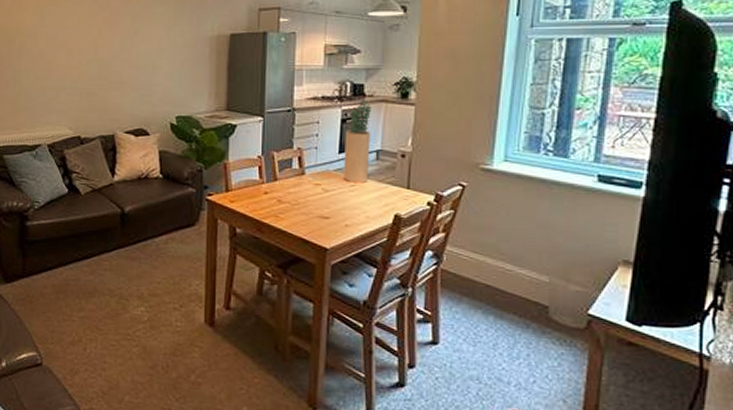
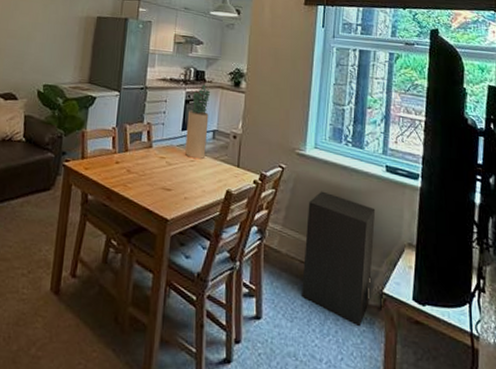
speaker: none [487,208,582,349] -> present [302,191,376,326]

